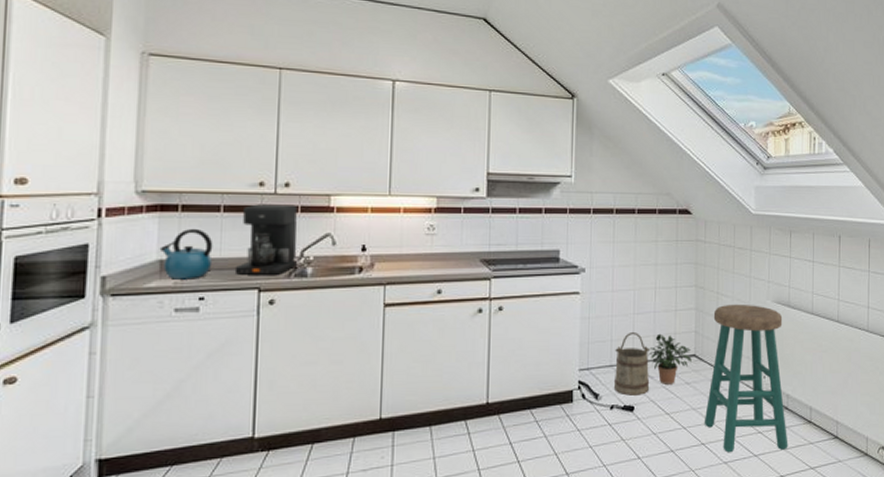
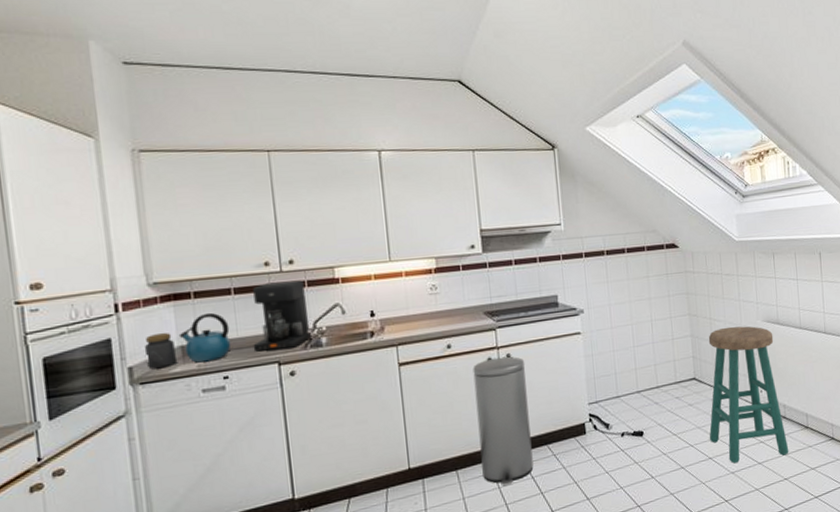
jar: none [121,245,154,281] -> present [144,333,178,370]
pedal bin: none [458,309,517,448] -> present [473,356,534,485]
bucket: present [613,331,651,396] -> none [619,363,656,422]
potted plant: present [648,333,692,385] -> none [651,362,692,409]

